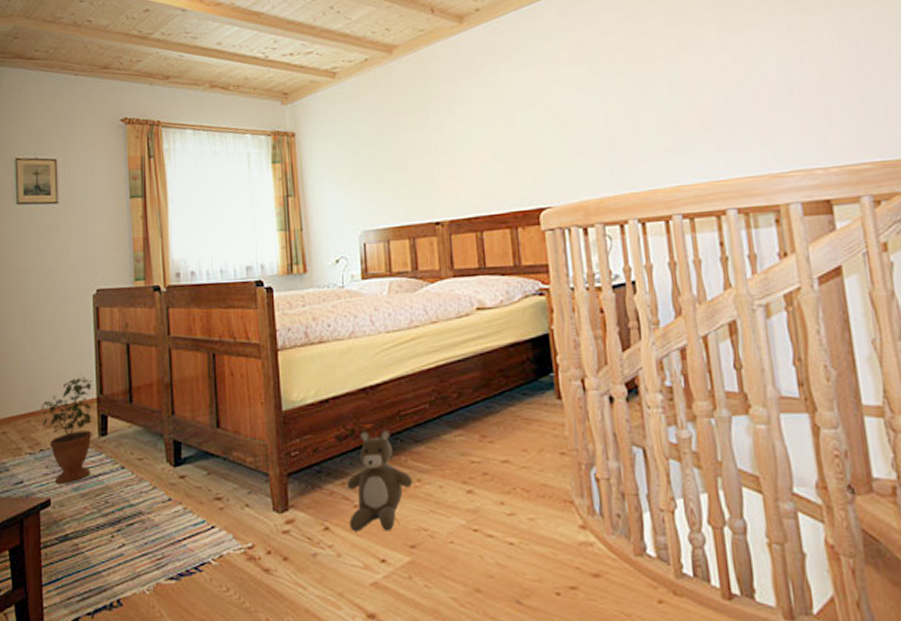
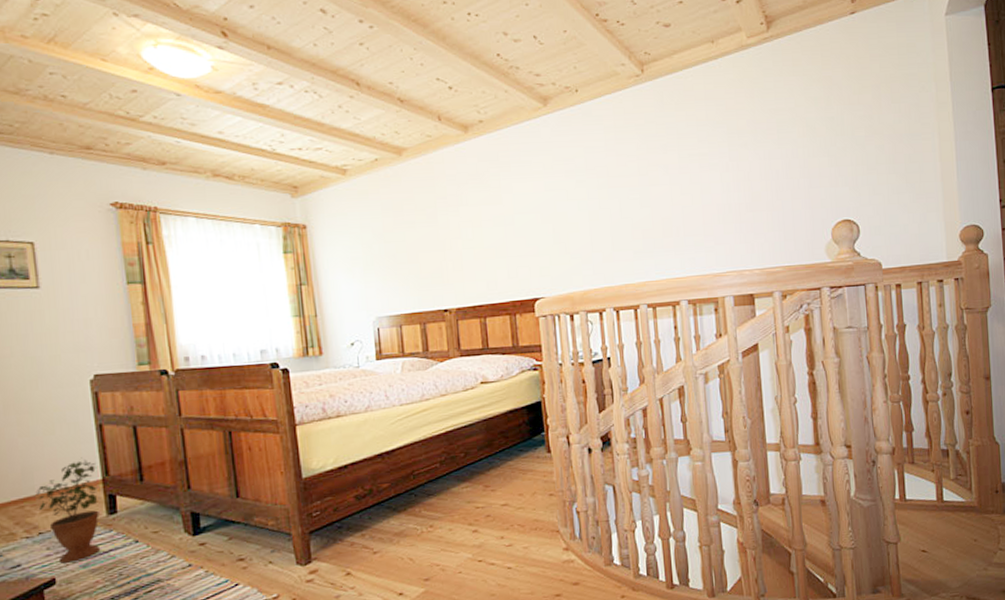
teddy bear: present [347,430,414,531] -> none [367,487,427,574]

